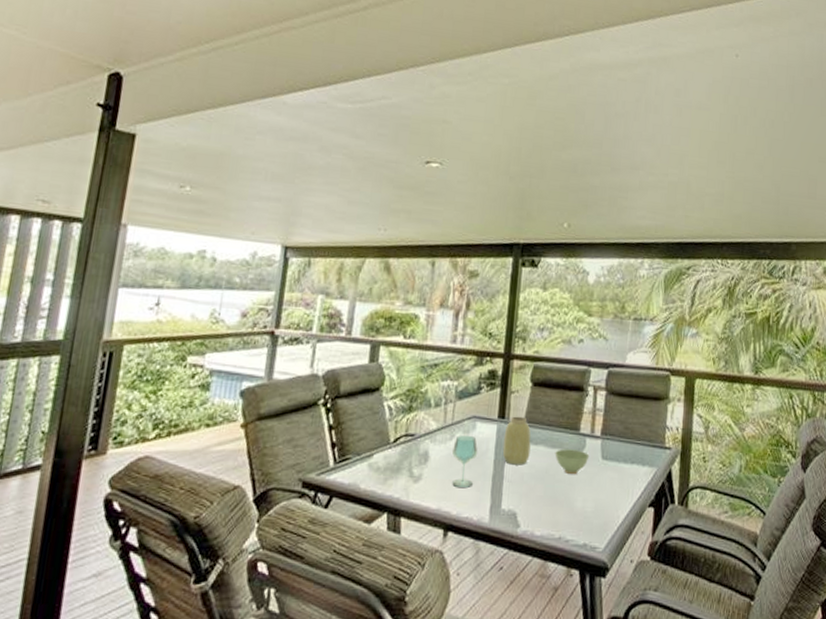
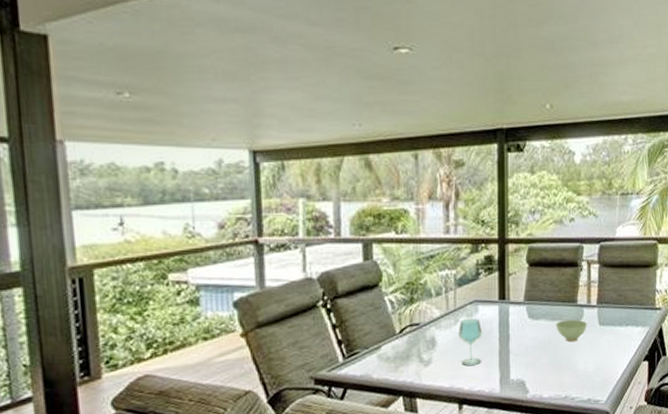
vase: present [502,416,531,465] -> none [506,296,532,340]

